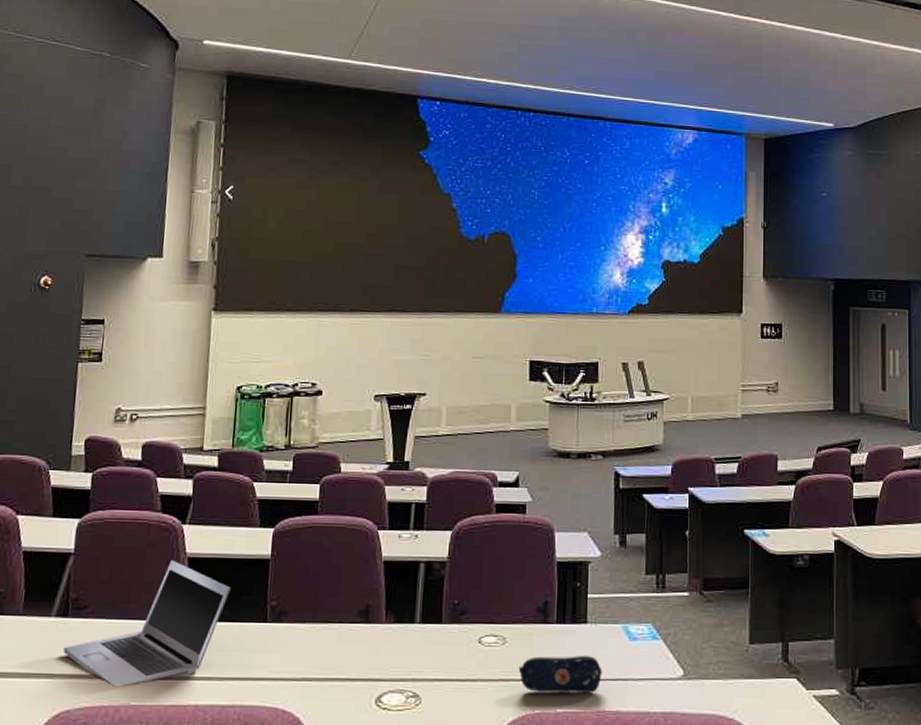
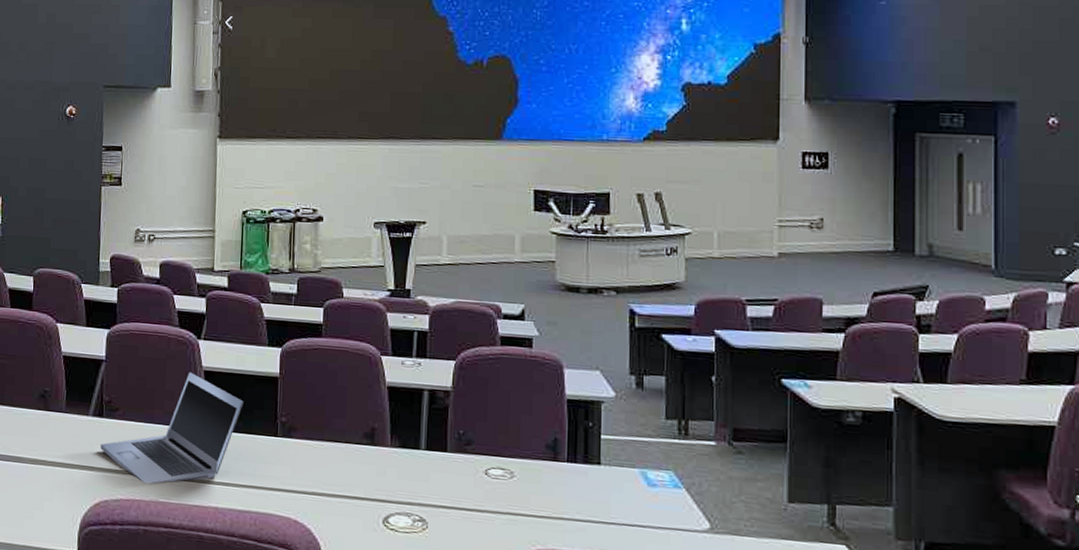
pencil case: present [518,656,603,693] -> none [527,493,618,537]

